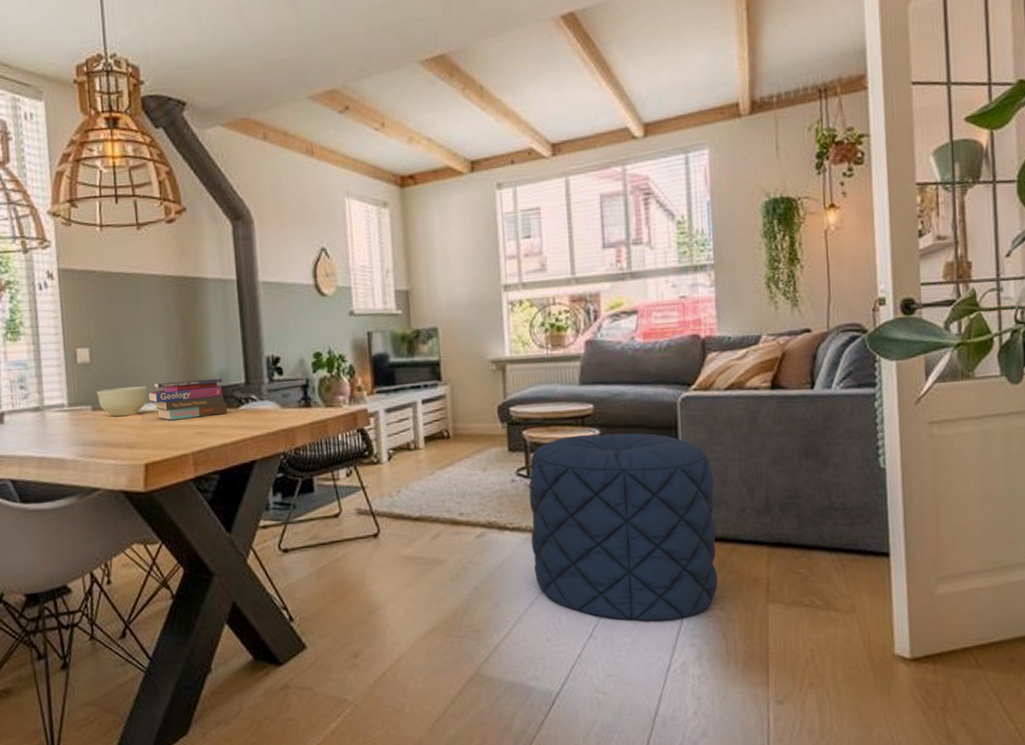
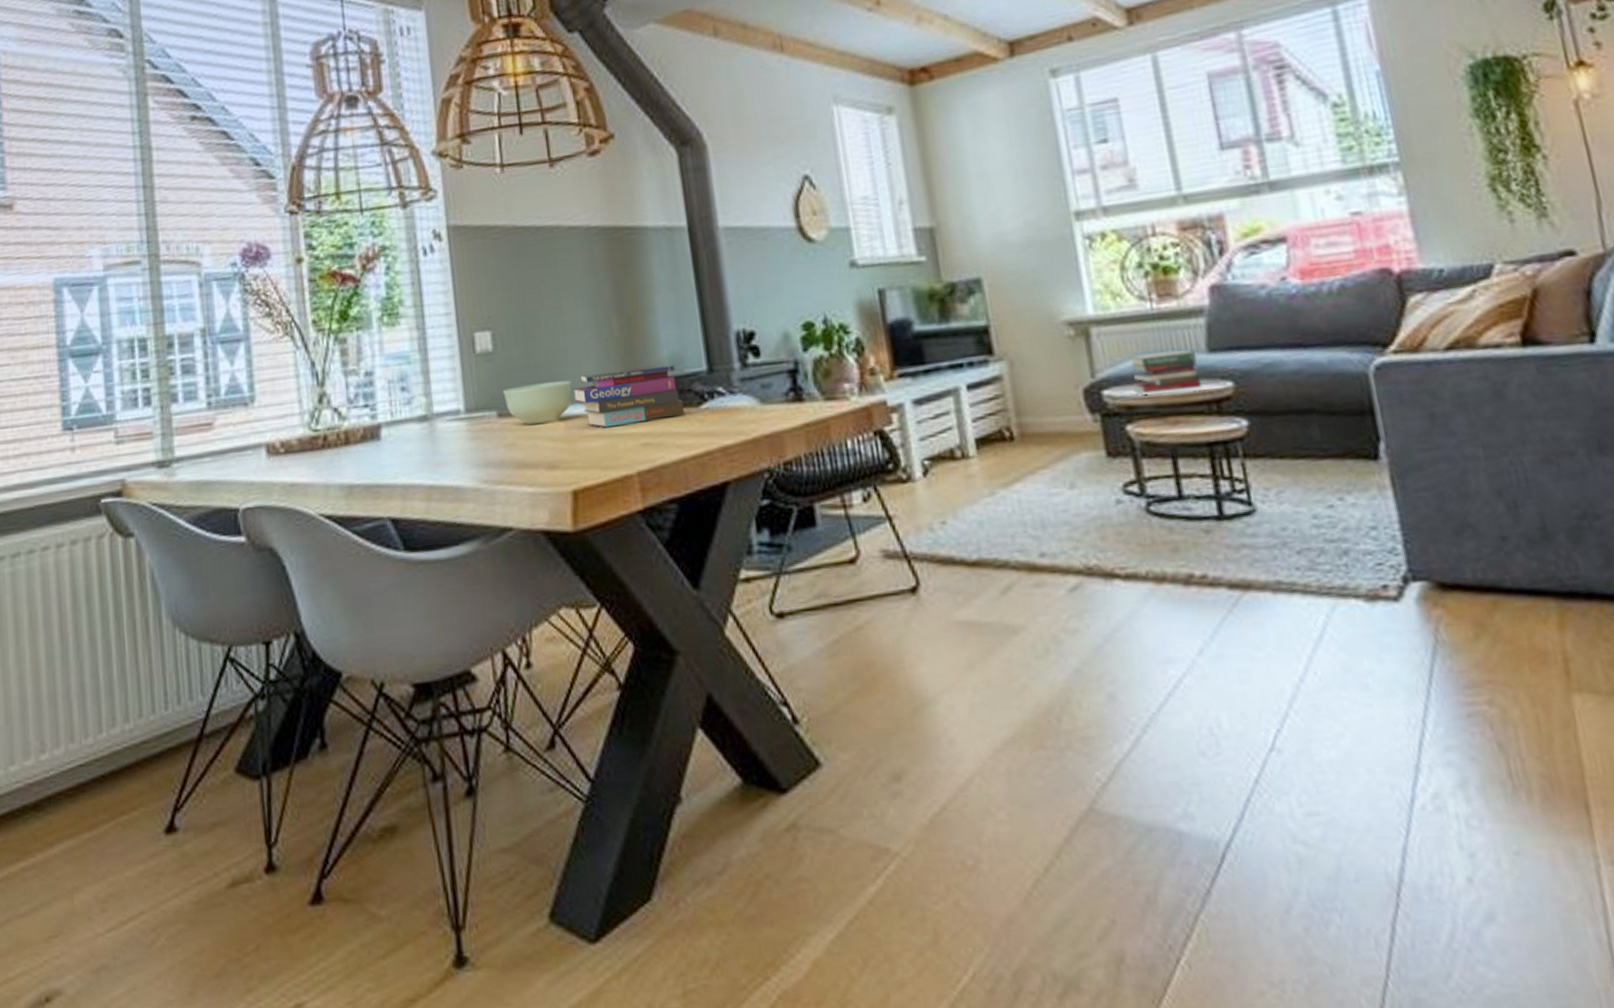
books: none [529,382,574,412] -> present [1131,349,1203,396]
pouf: present [529,433,718,621] -> none [1142,422,1478,723]

